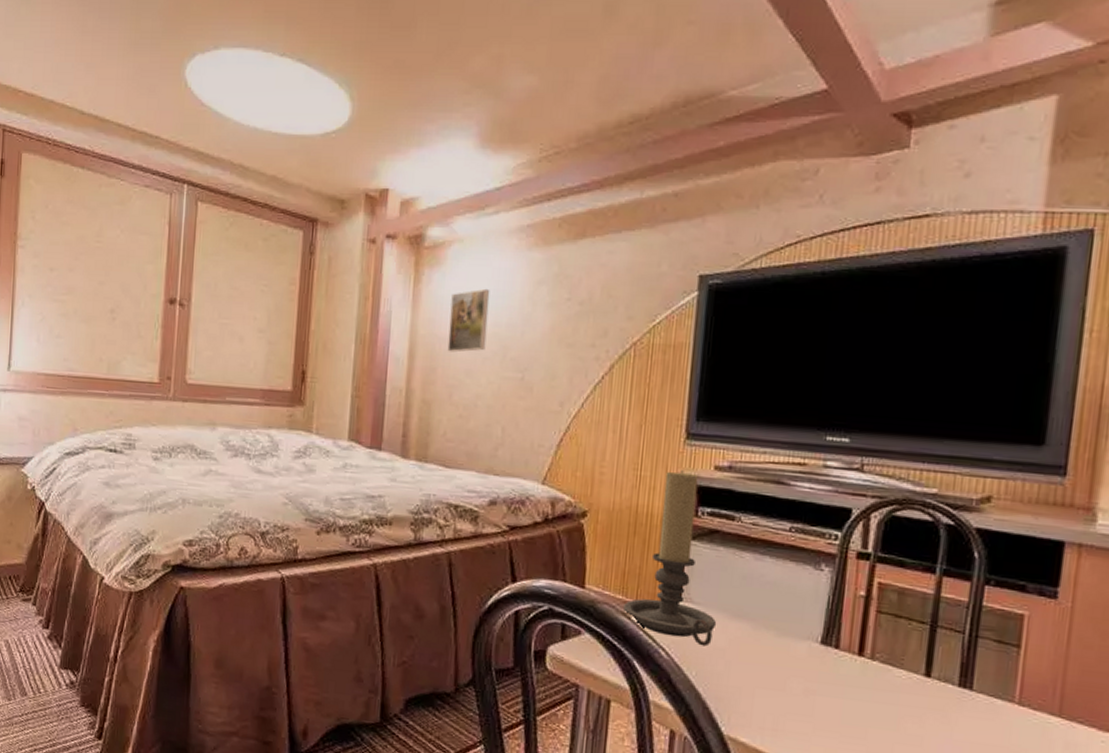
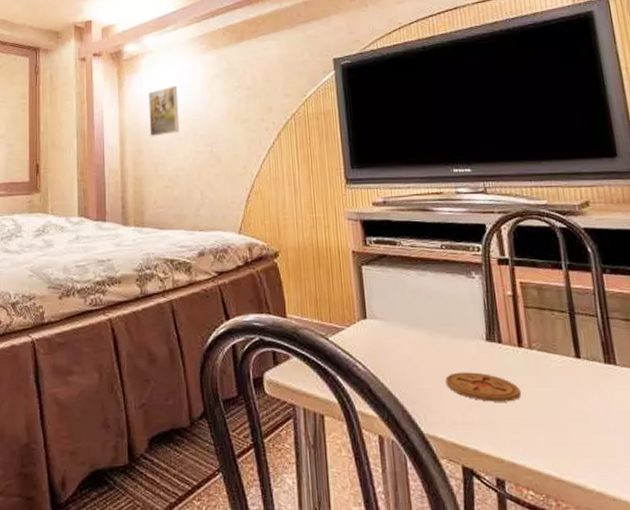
candle holder: present [623,470,717,647] -> none [321,209,399,356]
coaster: none [761,674,849,714] -> present [445,372,521,402]

